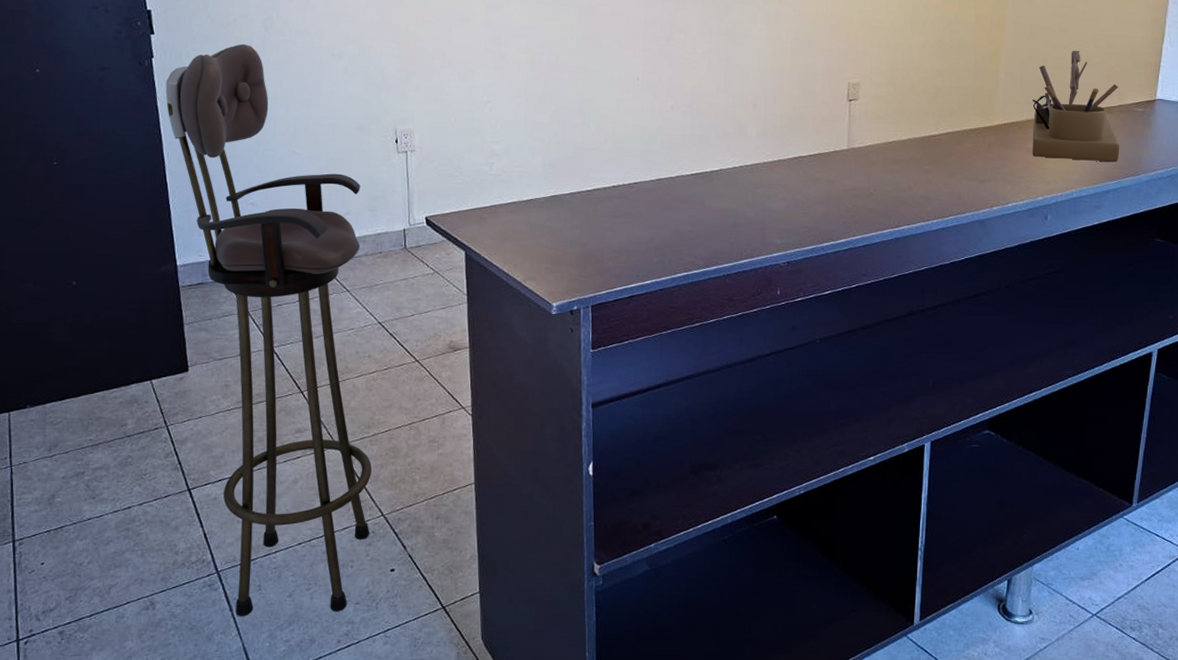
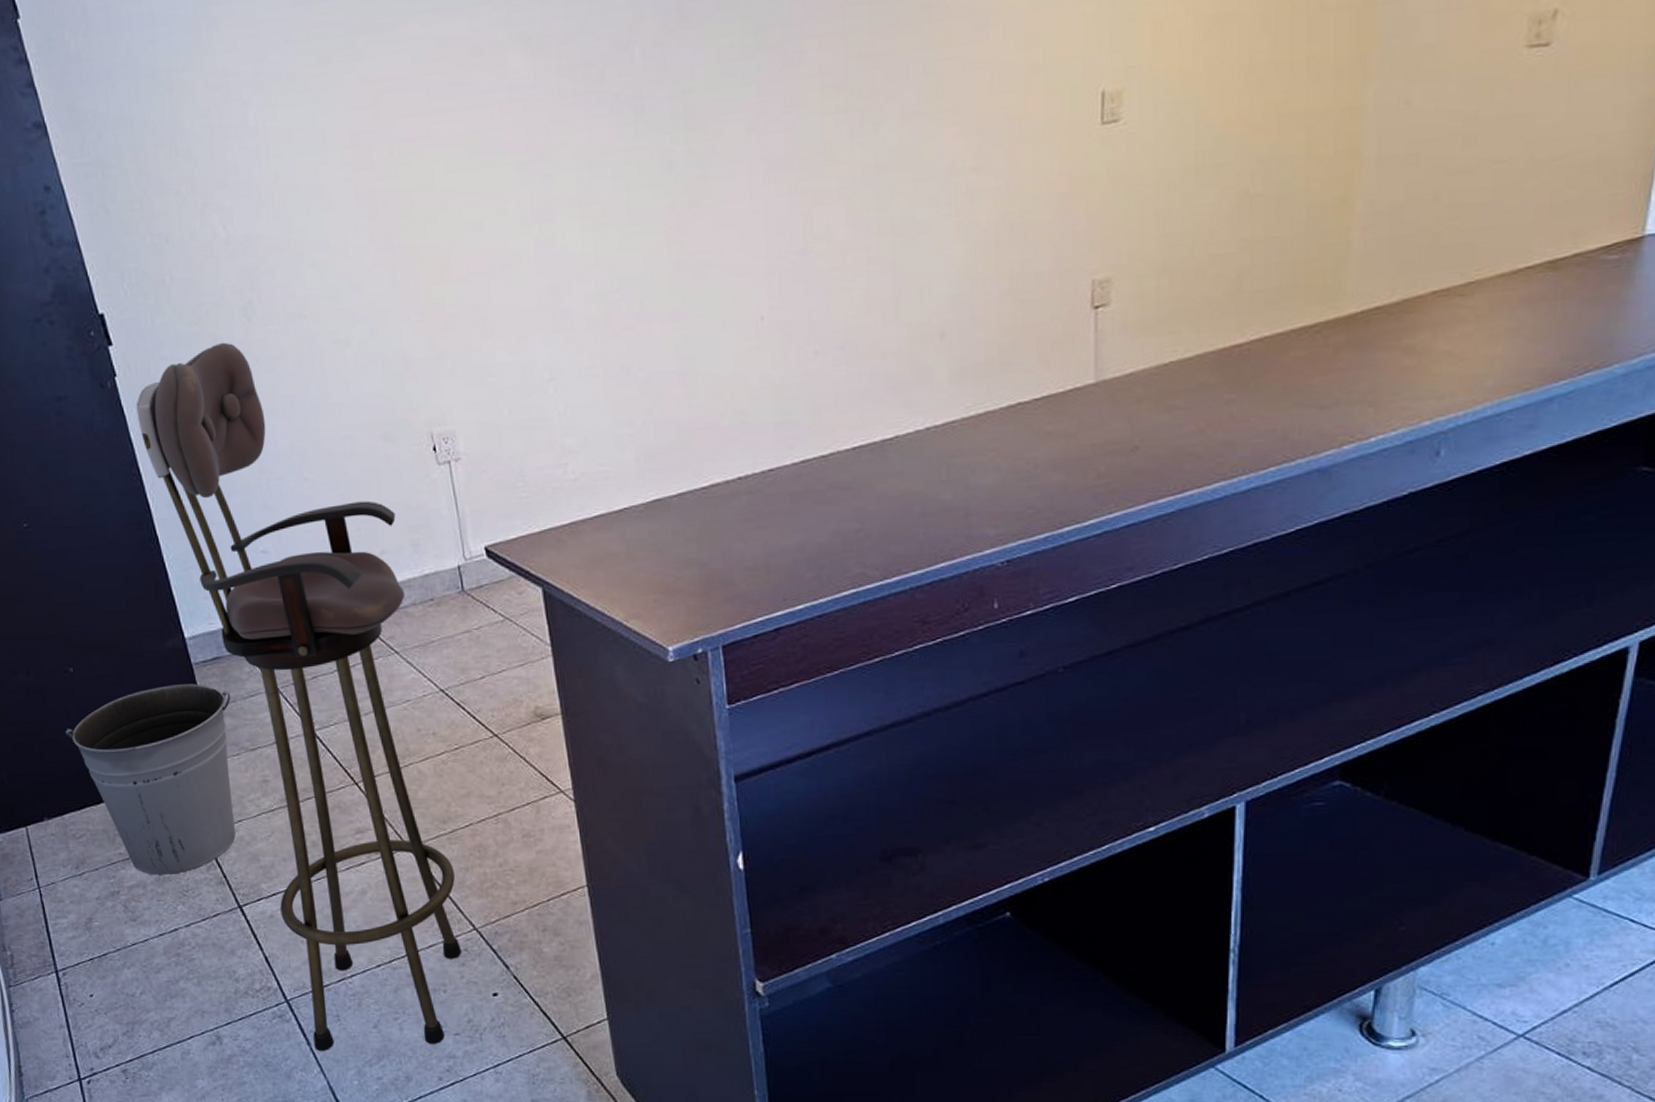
bucket: none [59,302,208,460] -> present [65,683,236,875]
desk organizer: present [1031,50,1120,163] -> none [1410,171,1574,359]

